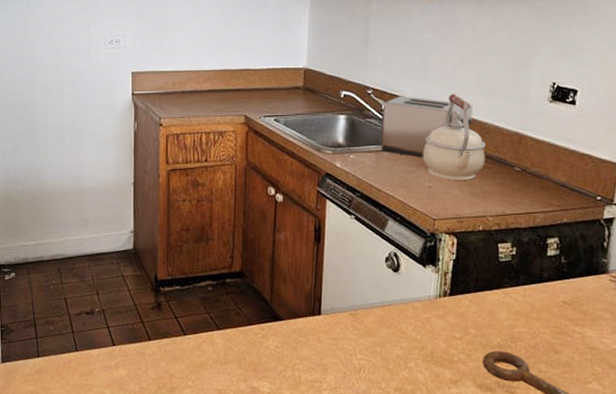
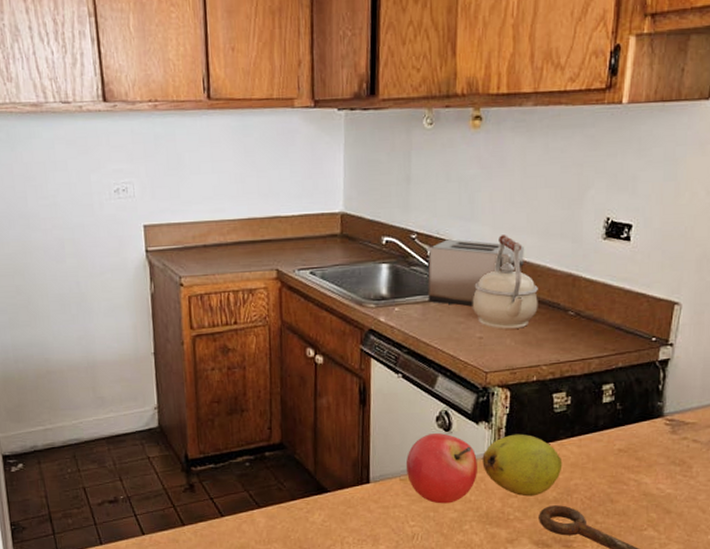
fruit: none [355,273,424,341] -> present [405,433,477,504]
fruit: none [429,279,507,341] -> present [482,434,563,497]

